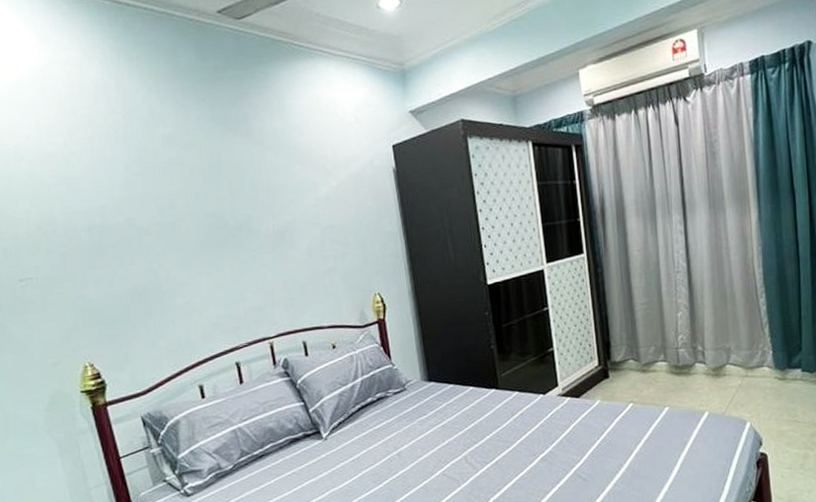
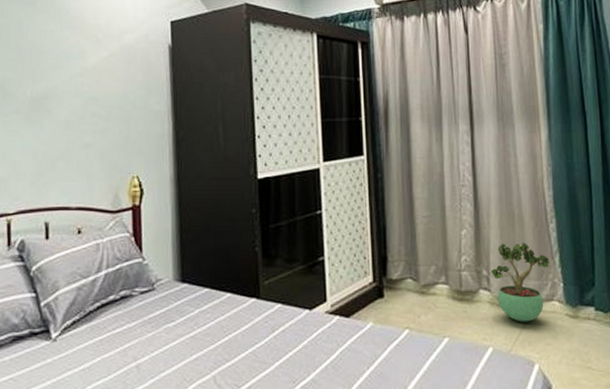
potted plant: none [705,318,760,388] -> present [490,243,550,322]

